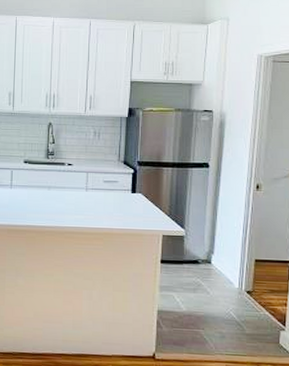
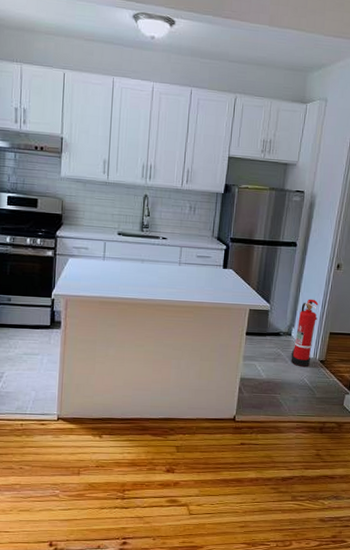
fire extinguisher: none [213,223,239,299] -> present [291,299,319,367]

